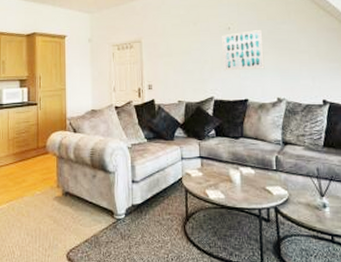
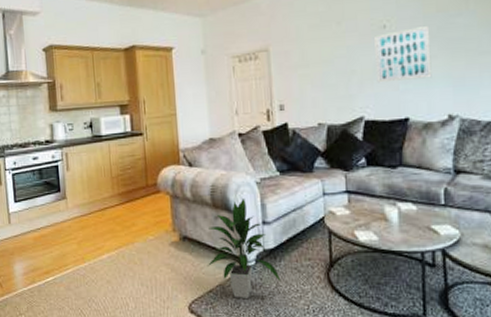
indoor plant: none [84,161,146,248] -> present [207,199,281,298]

